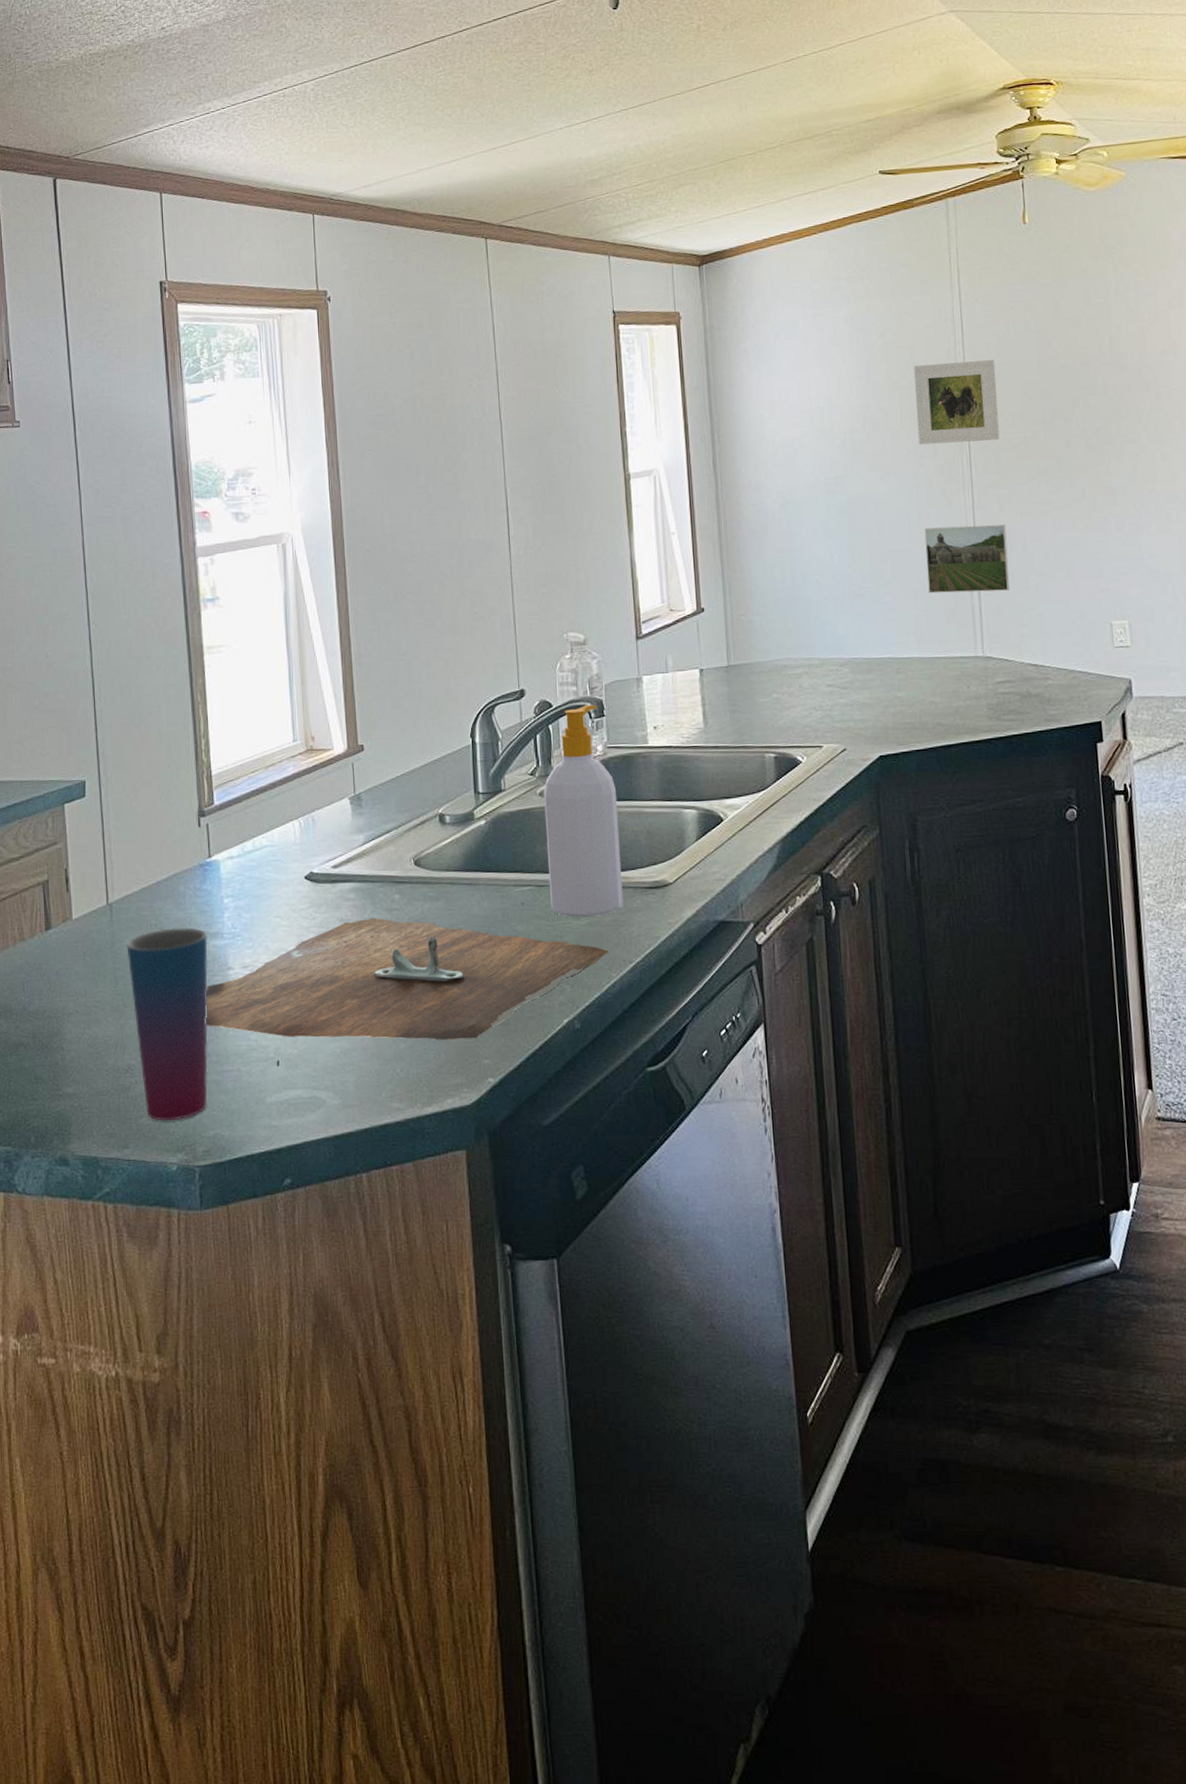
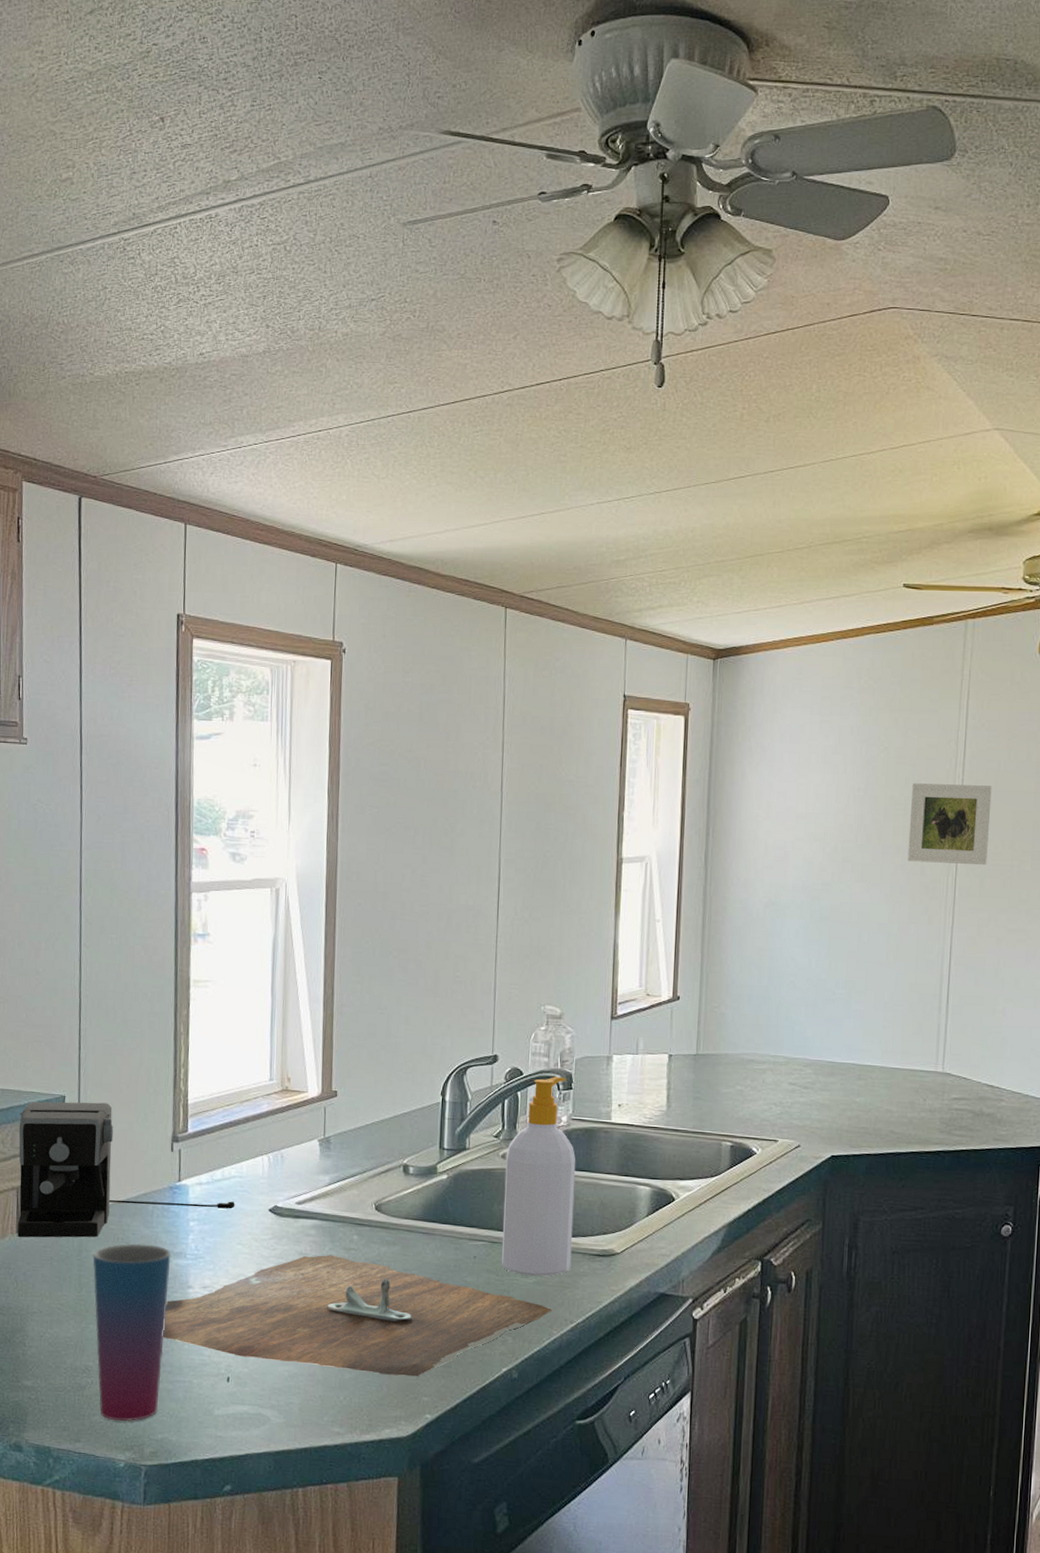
coffee maker: none [39,783,269,936] -> present [17,1101,235,1238]
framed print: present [924,524,1009,594] -> none [899,943,981,1013]

